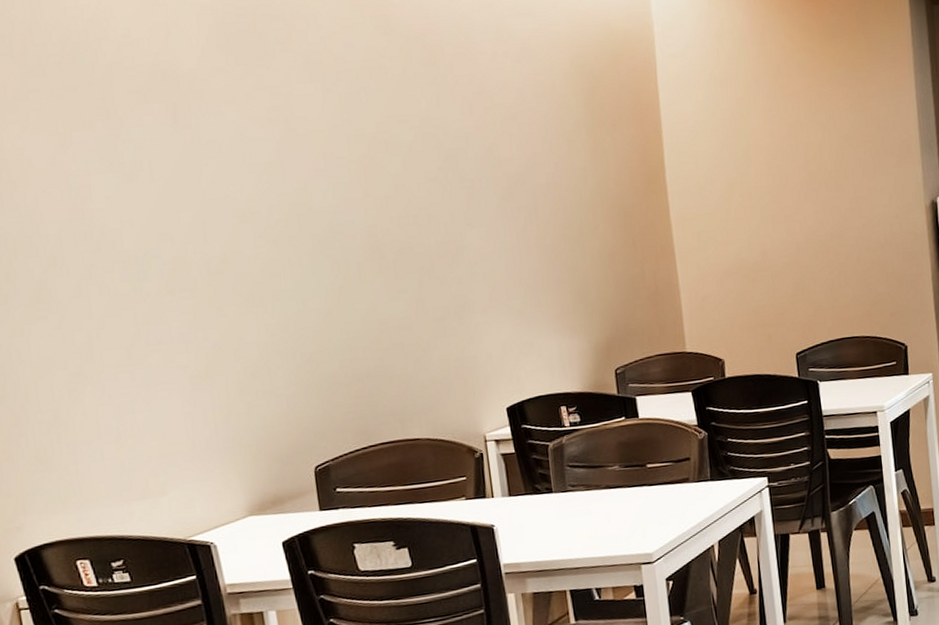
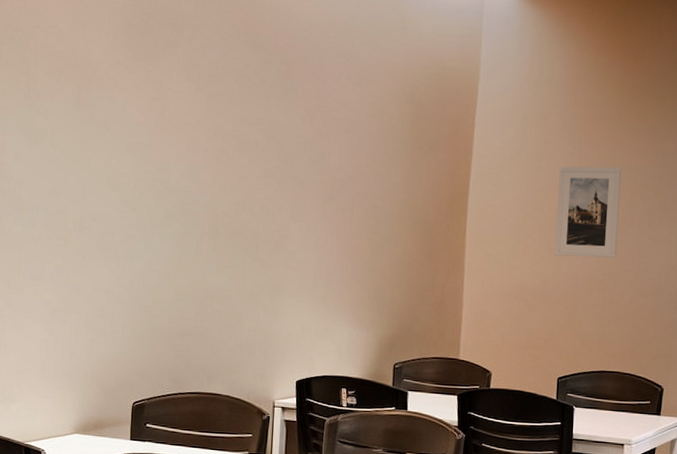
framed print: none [759,117,836,222] -> present [554,166,622,258]

